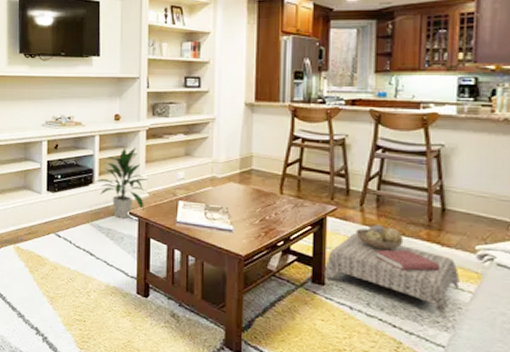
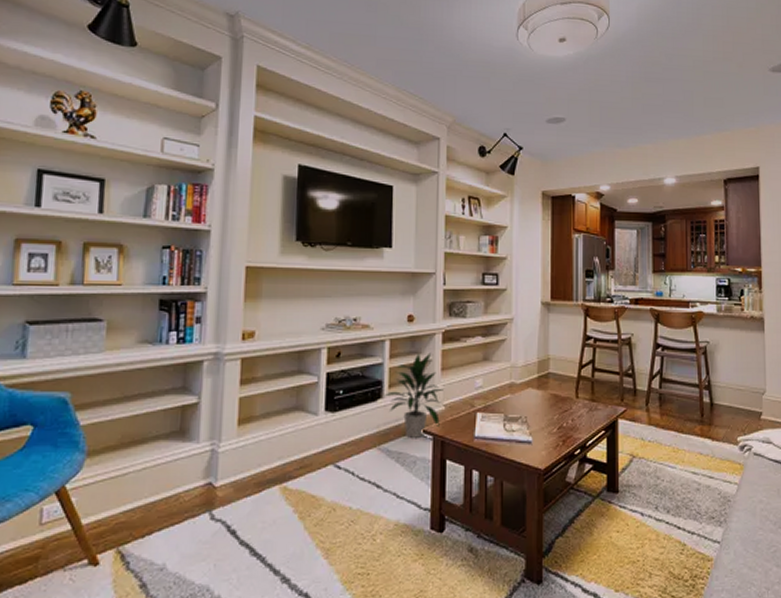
ottoman: present [323,224,460,320] -> none [617,423,728,514]

